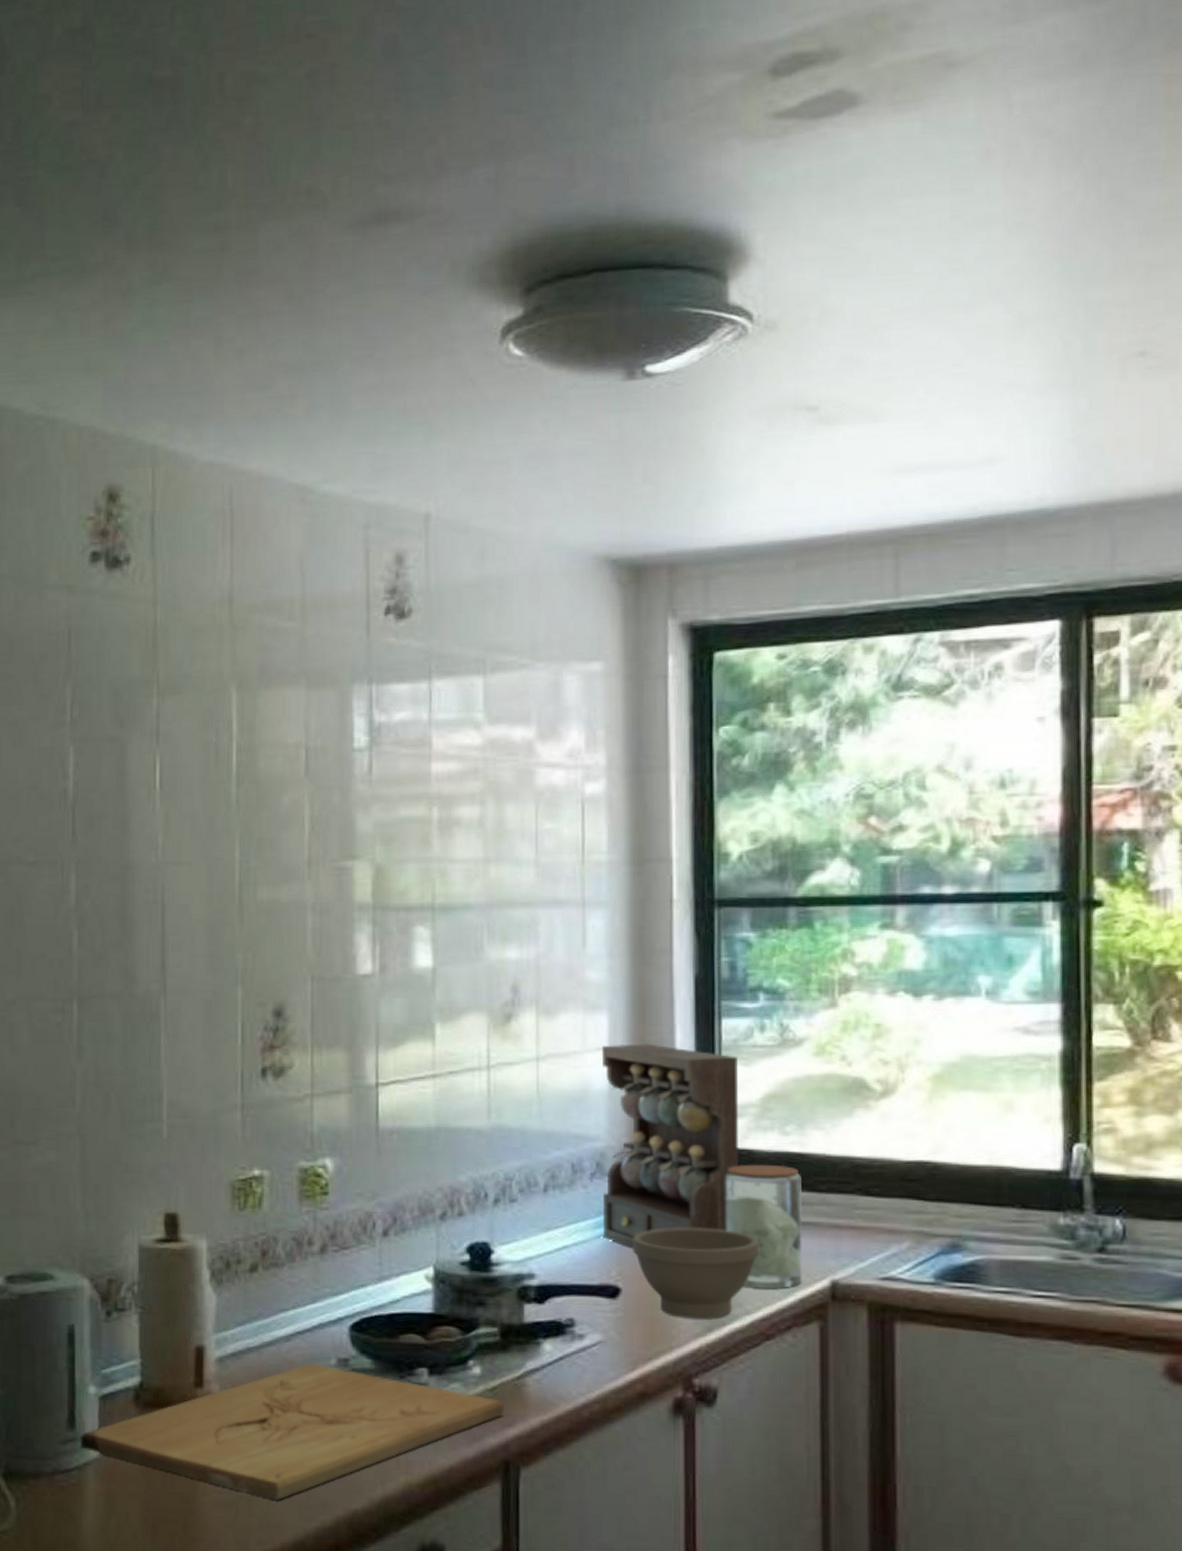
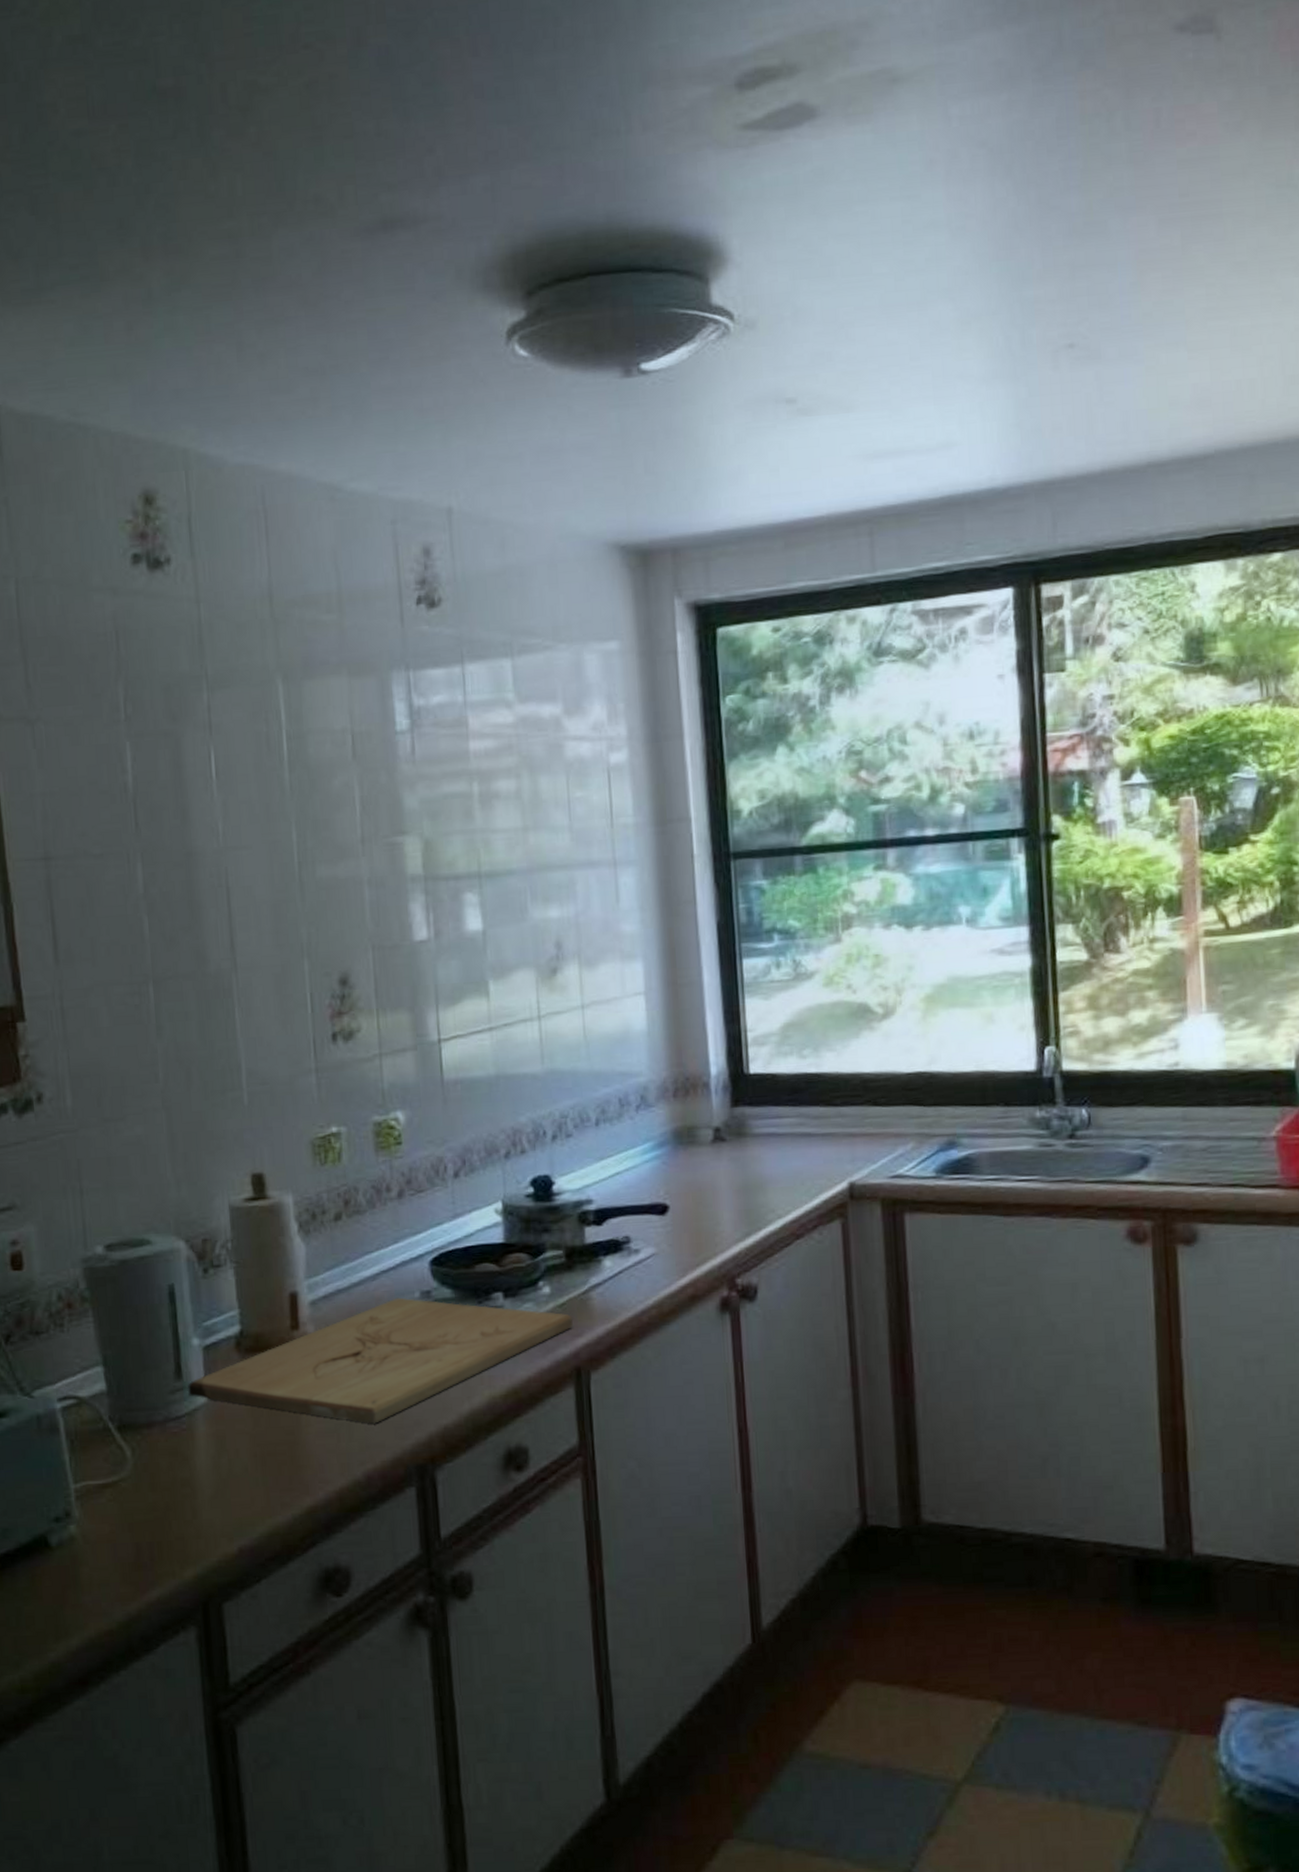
spice rack: present [601,1043,738,1248] -> none [638,986,764,1169]
bowl: present [633,1227,760,1319] -> none [676,1145,787,1227]
jar: present [725,1164,802,1288] -> none [753,1085,825,1195]

